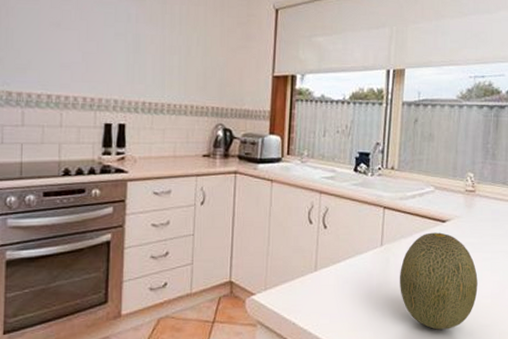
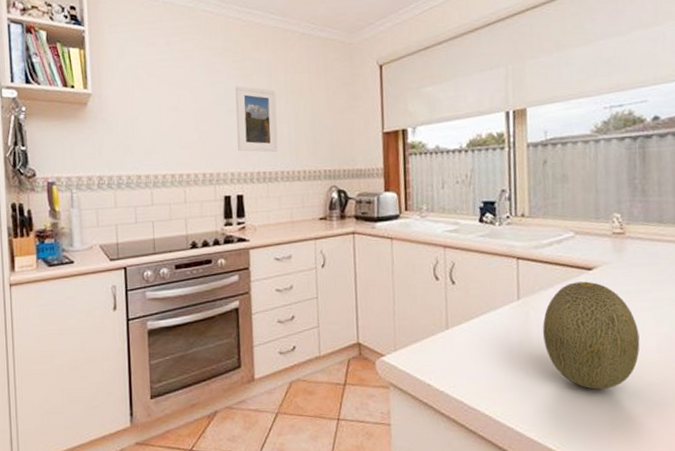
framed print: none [124,9,169,83] -> present [235,85,278,152]

